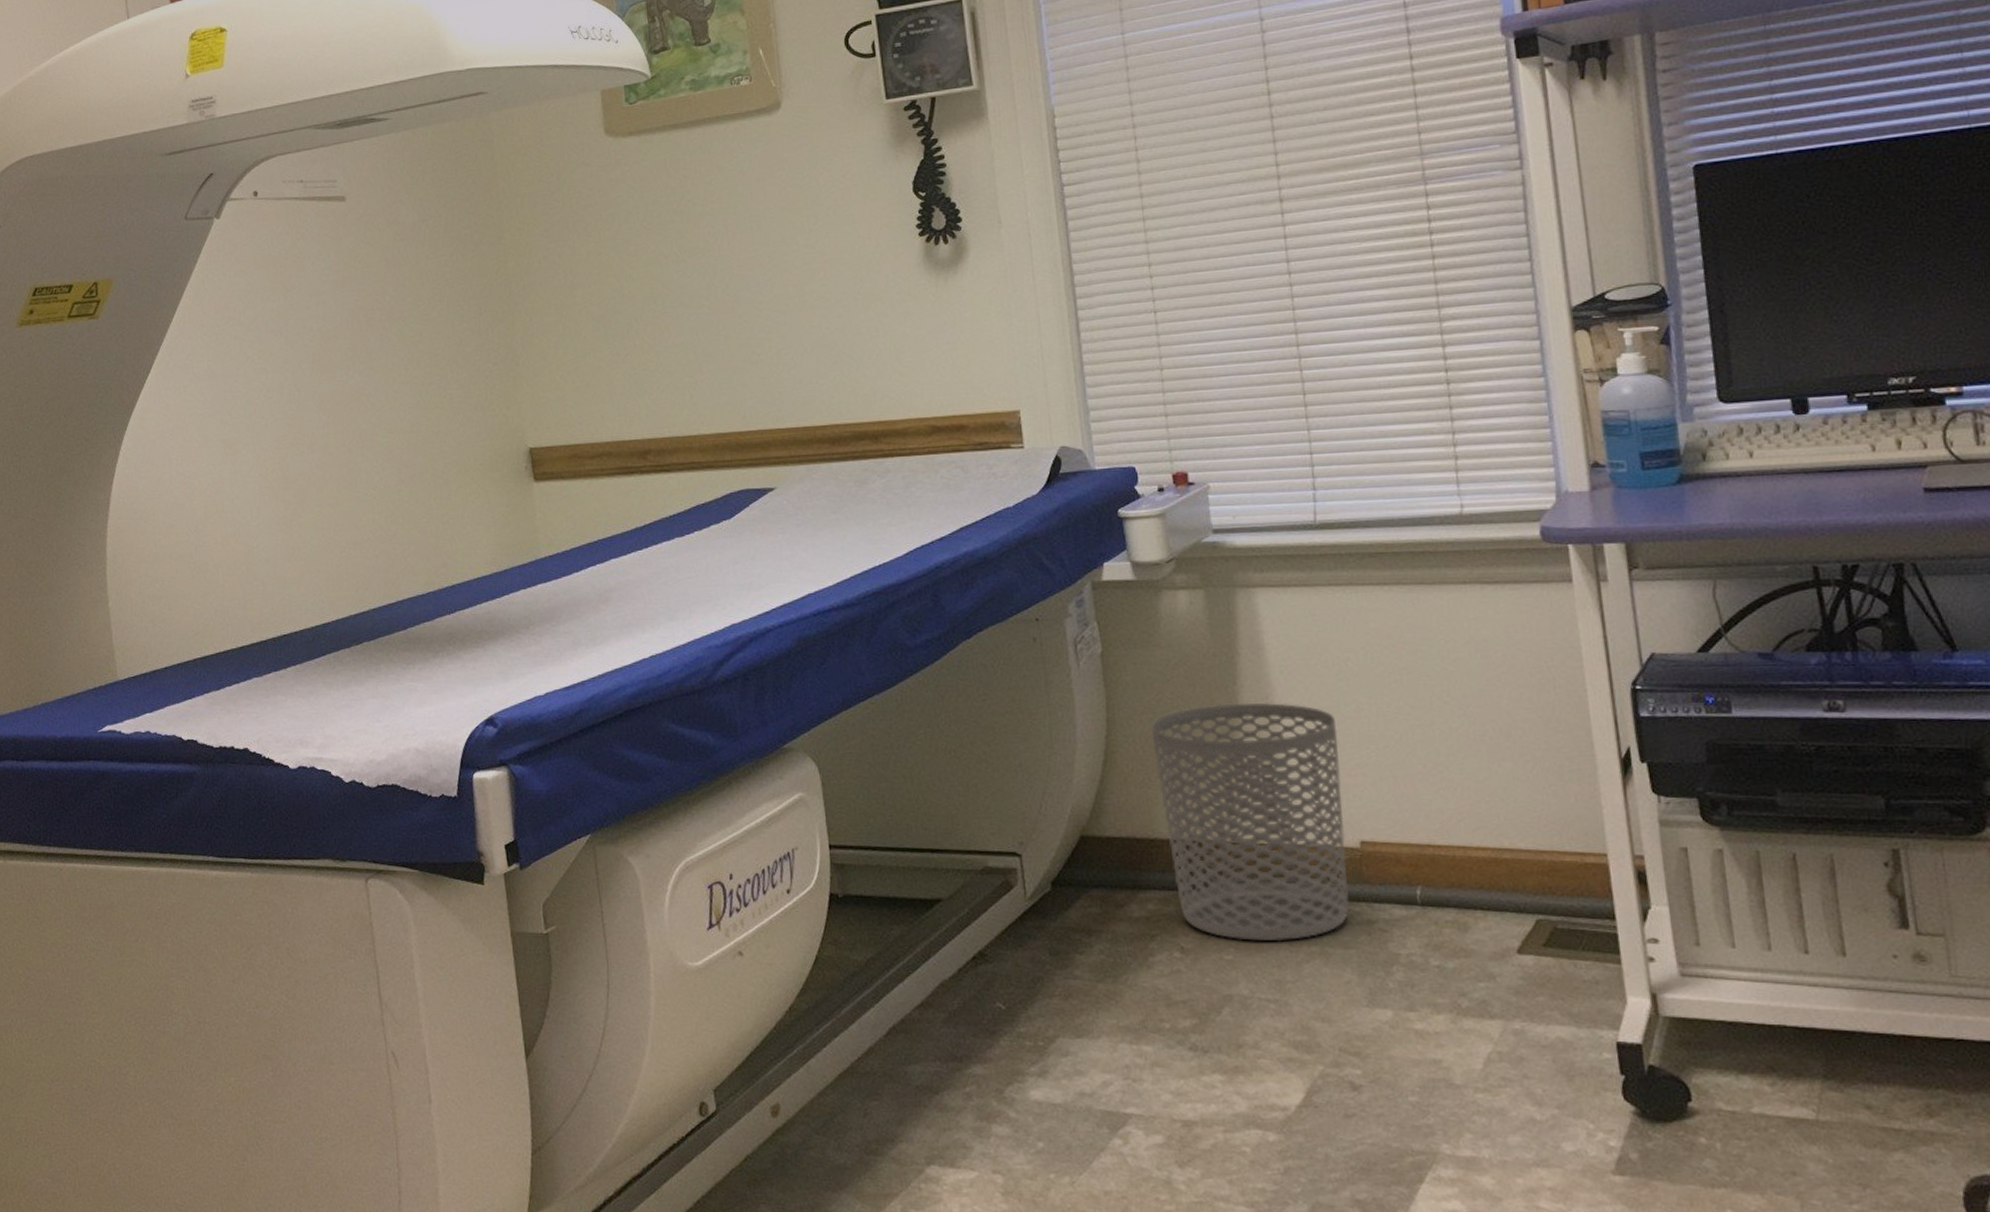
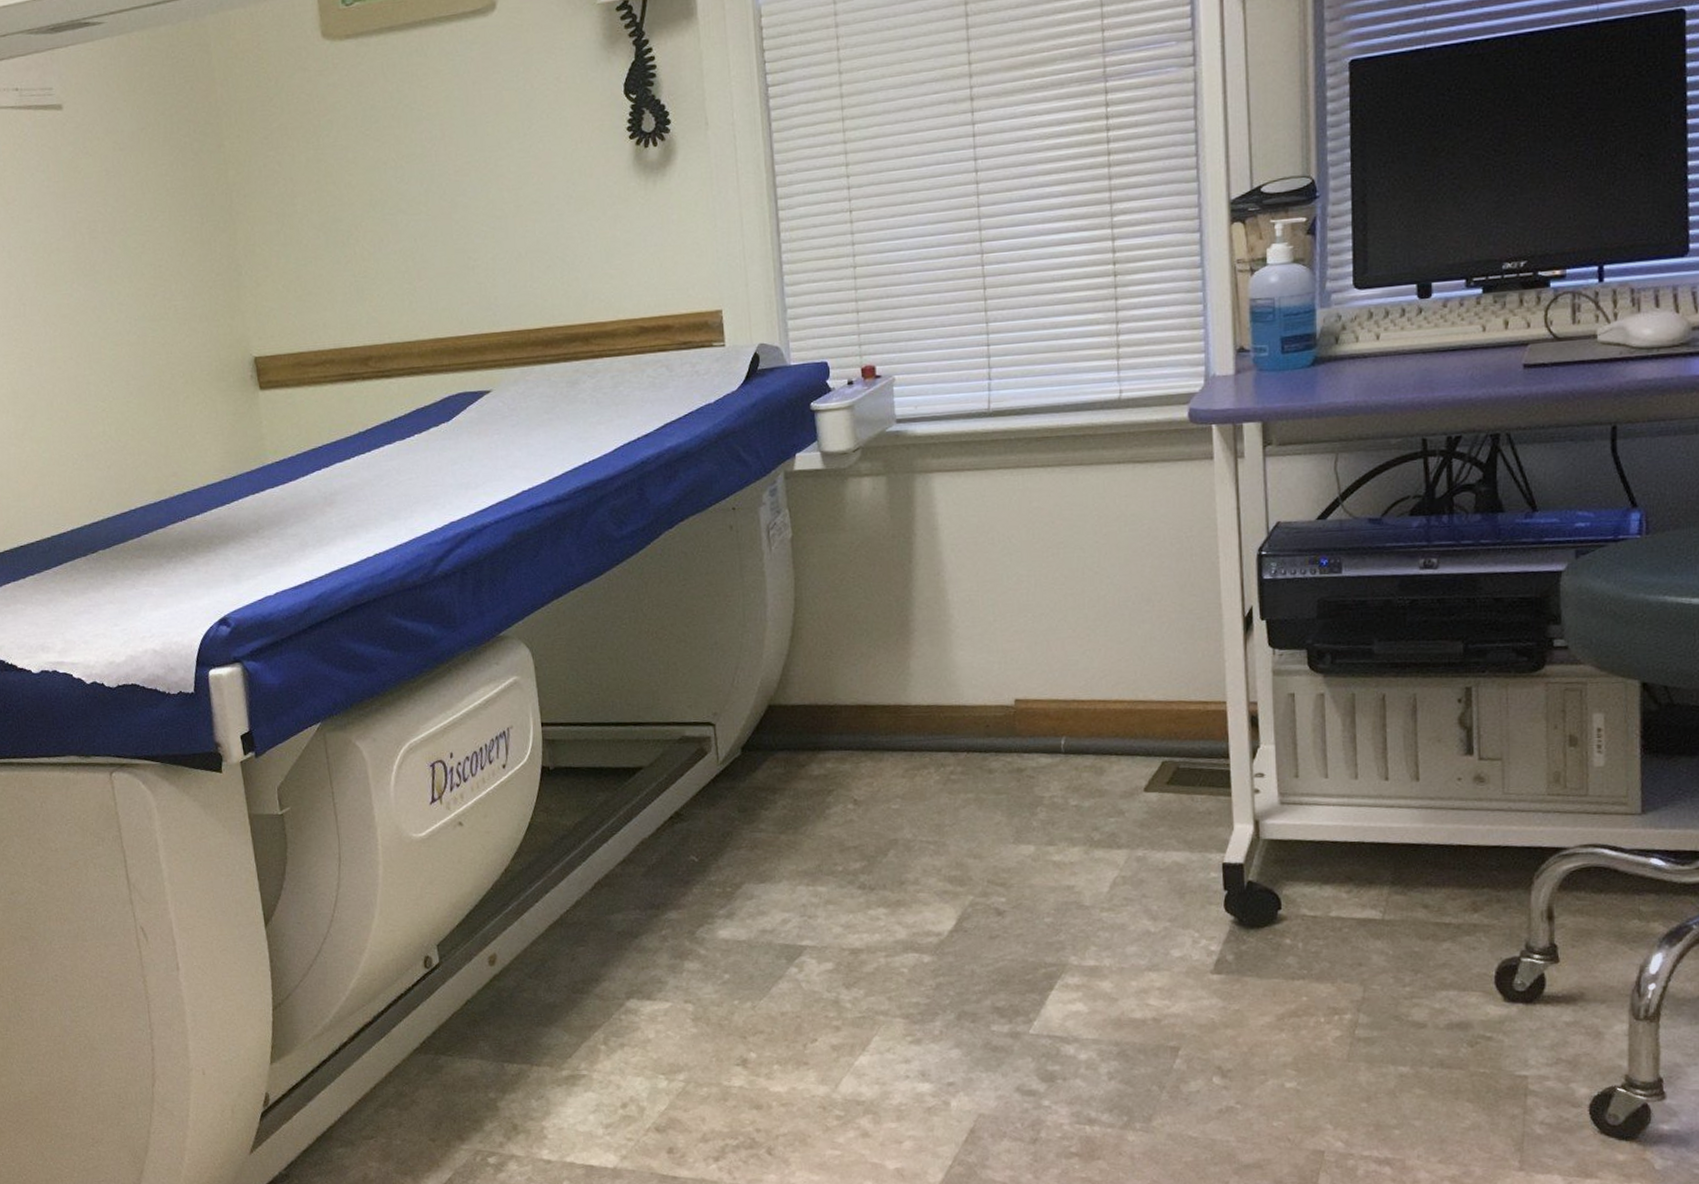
waste bin: present [1150,702,1349,942] -> none [834,577,1003,792]

